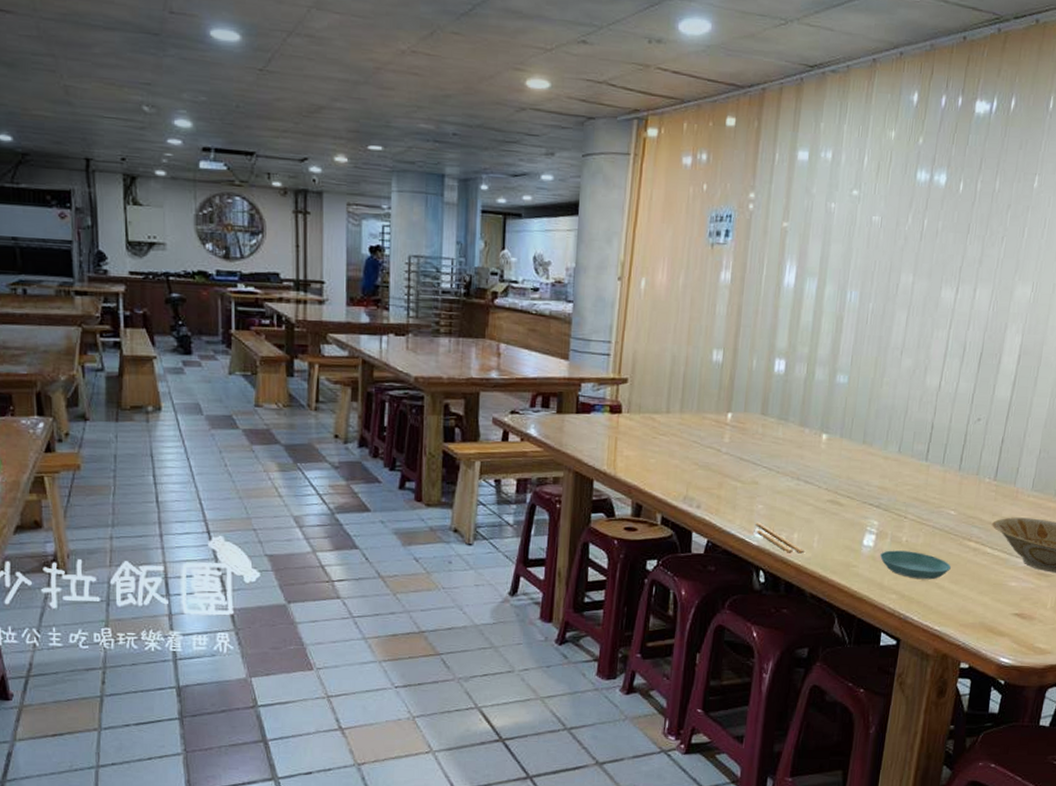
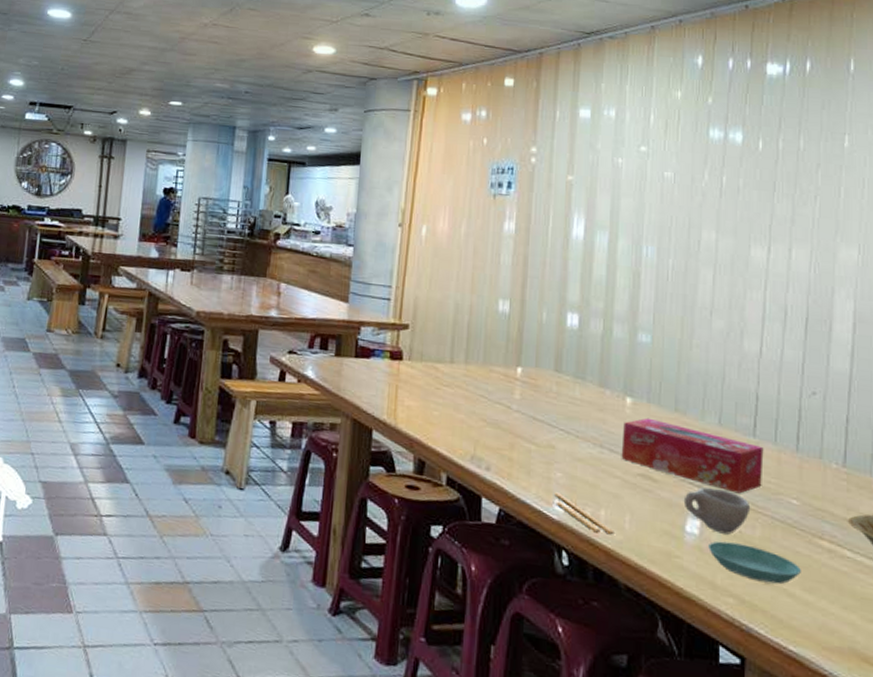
tissue box: none [814,451,933,510] -> present [621,418,764,494]
cup: none [863,507,918,544] -> present [683,487,751,535]

